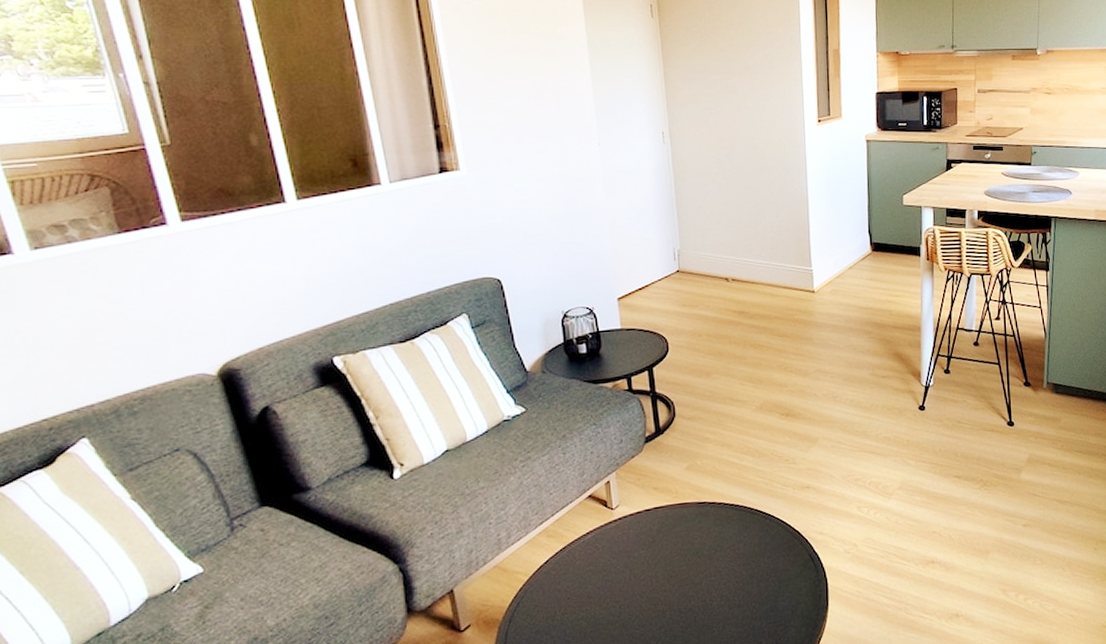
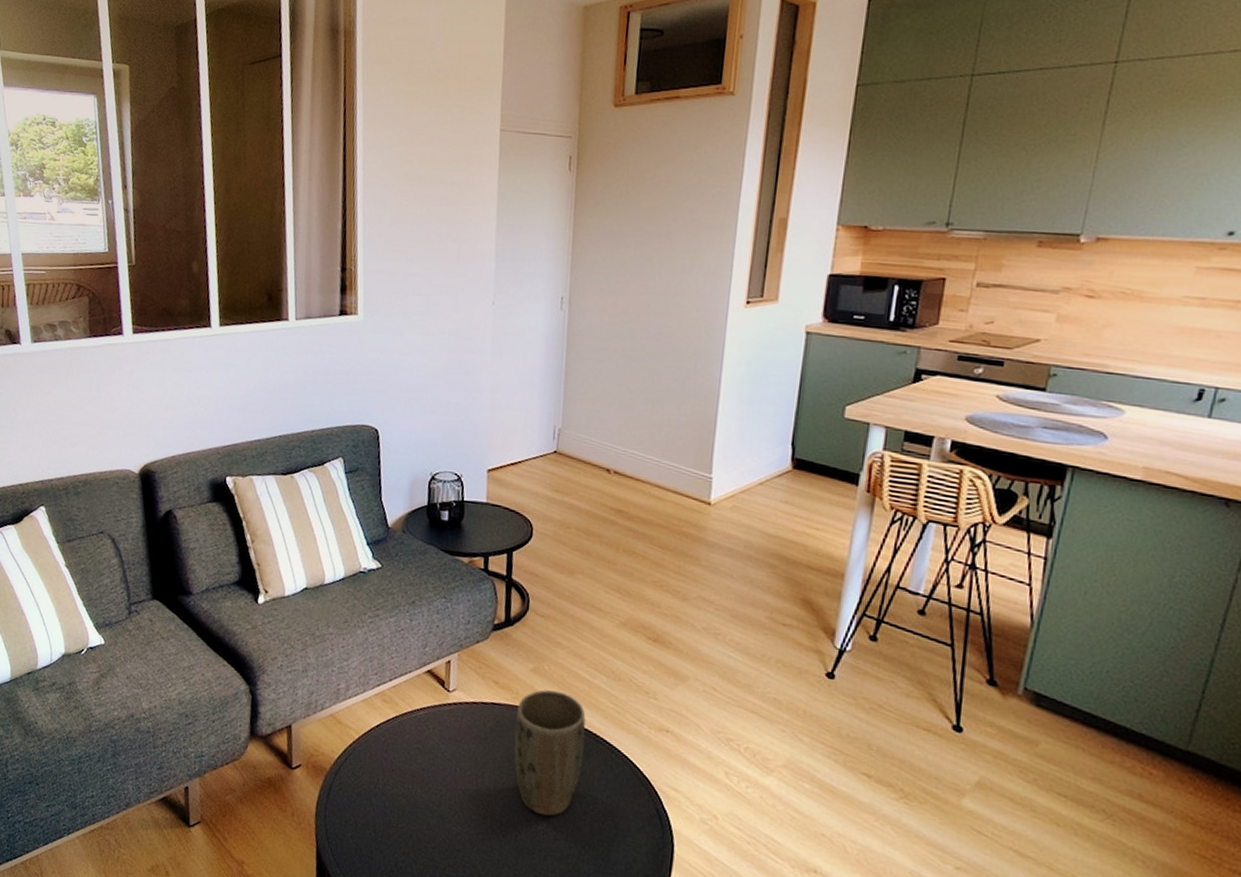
plant pot: none [679,480,743,593] -> present [513,690,586,816]

